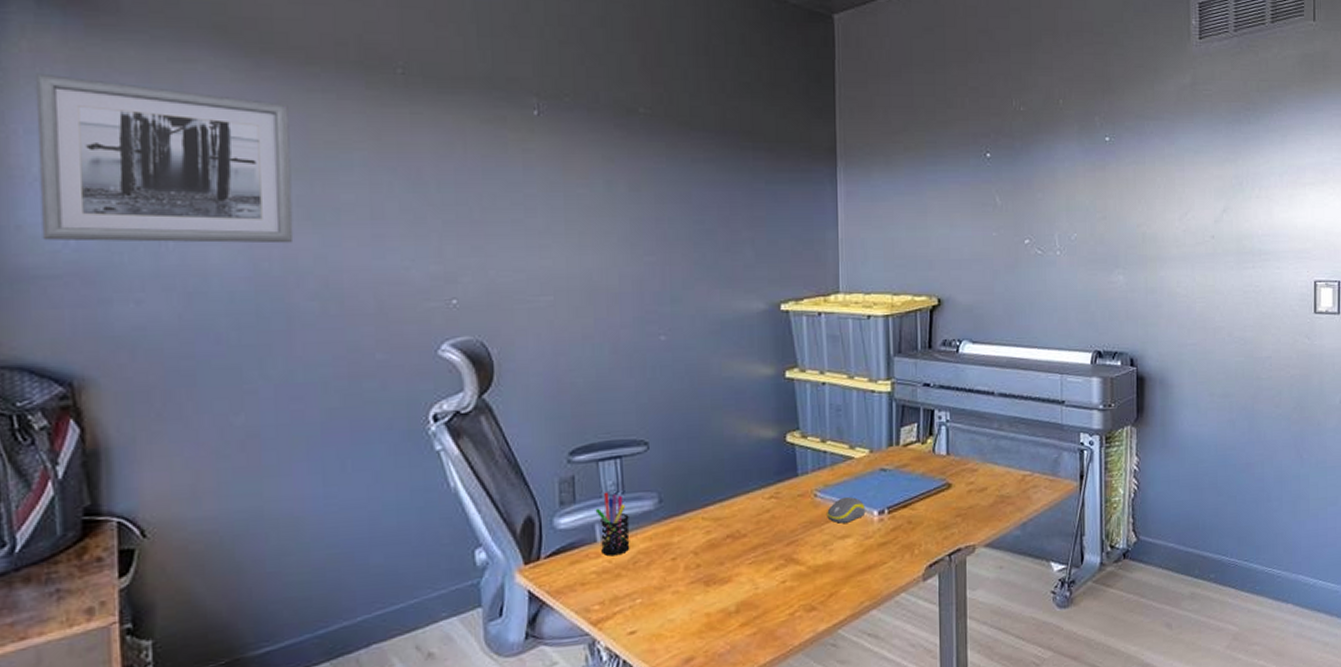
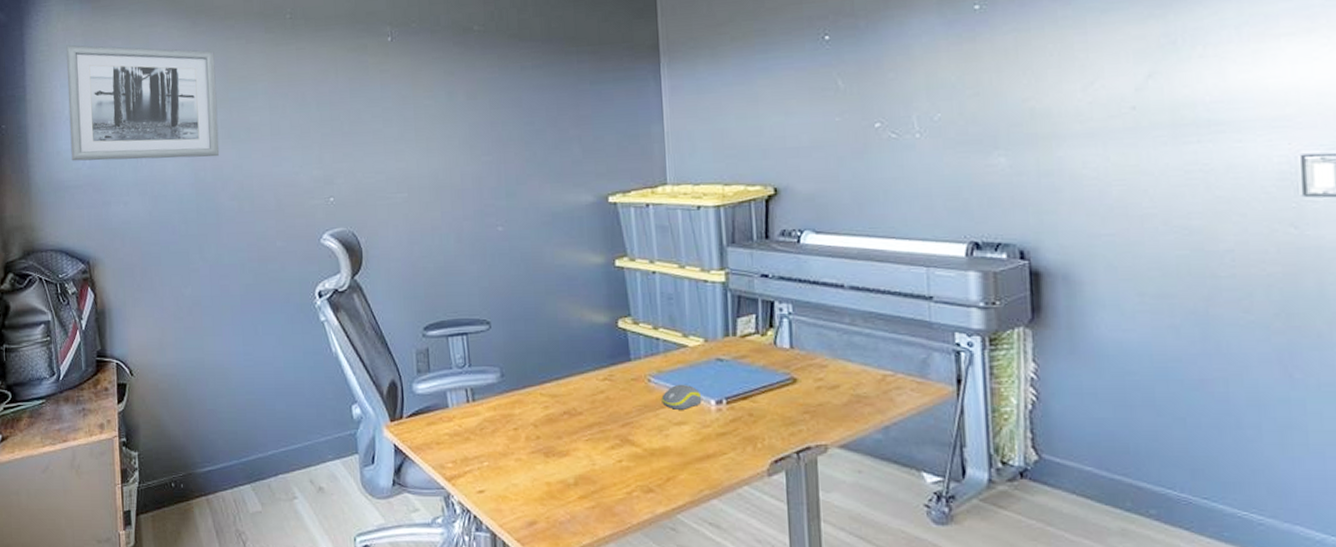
pen holder: present [595,492,630,557] -> none [447,364,477,421]

